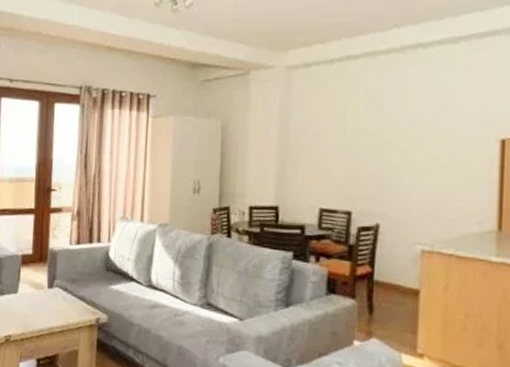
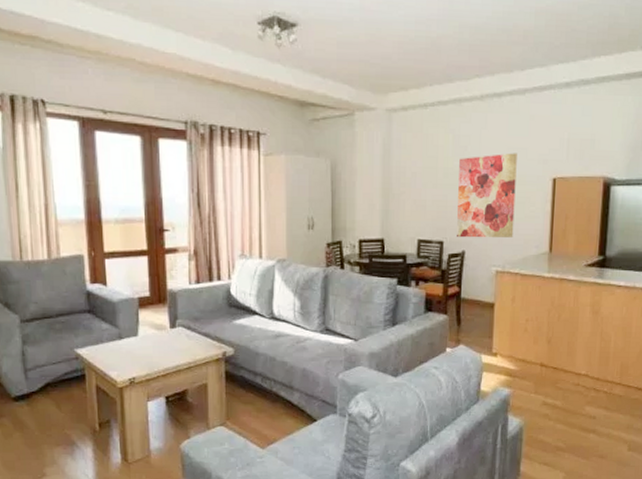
wall art: none [369,110,450,211] -> present [457,153,517,238]

